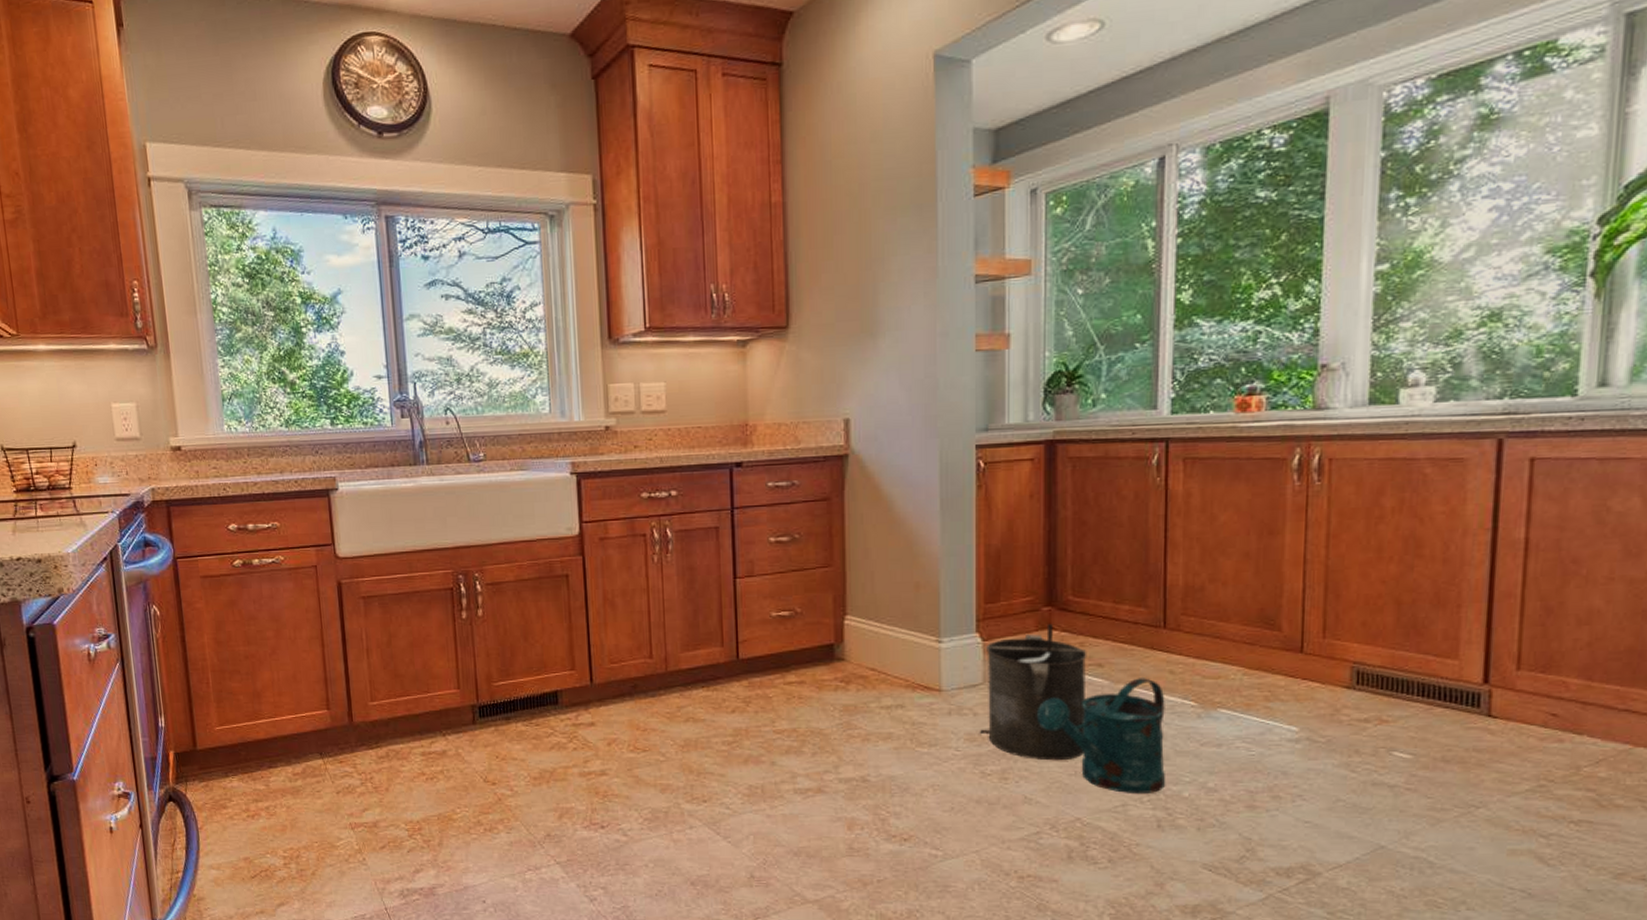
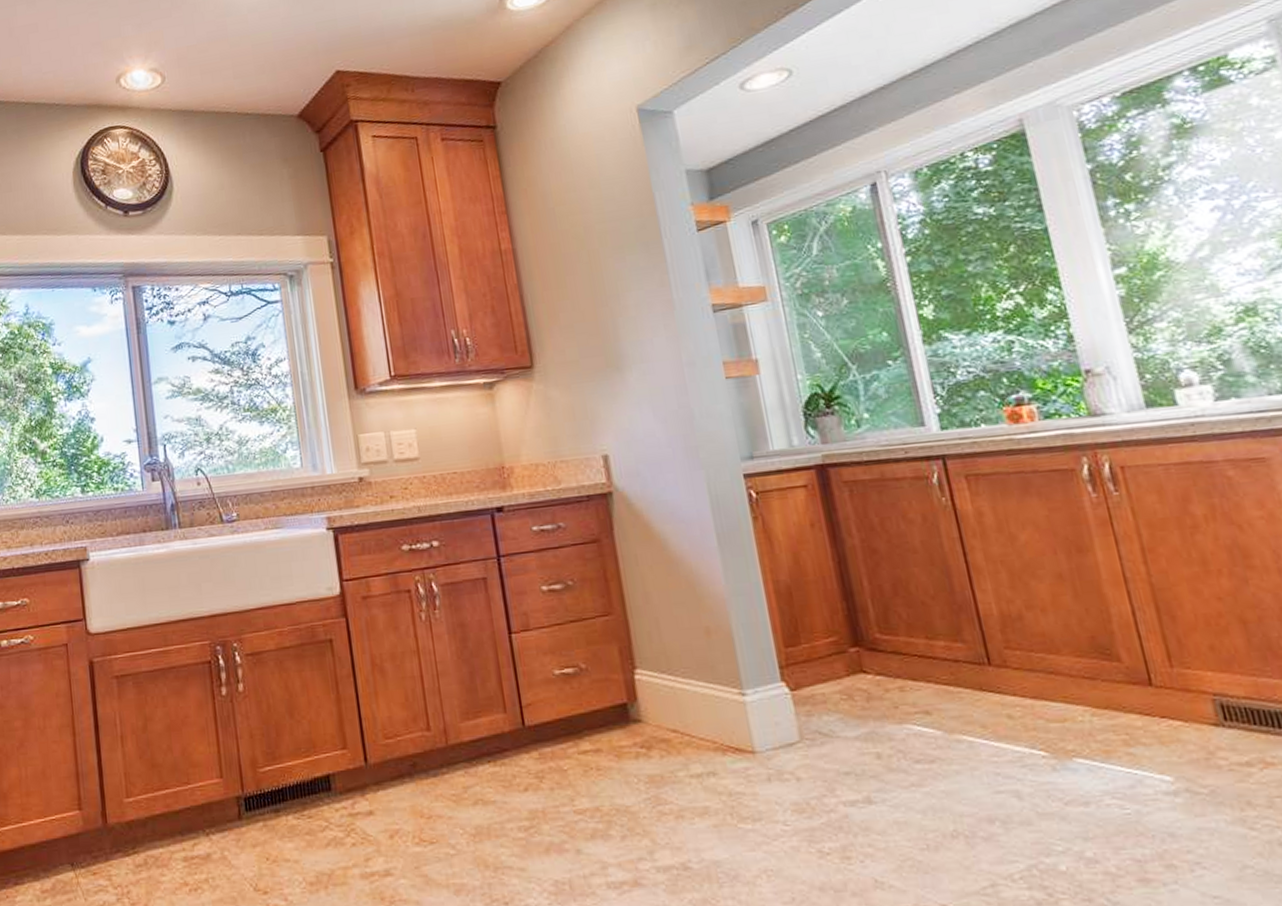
bucket: present [979,623,1087,761] -> none [796,666,933,833]
watering can: present [1038,678,1166,793] -> none [868,725,1037,870]

